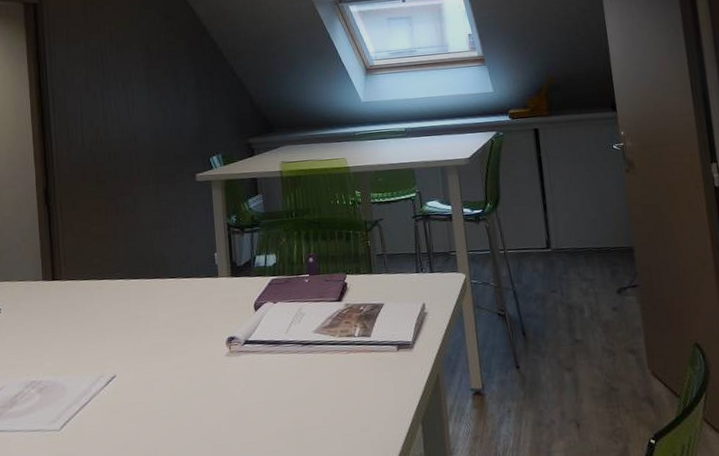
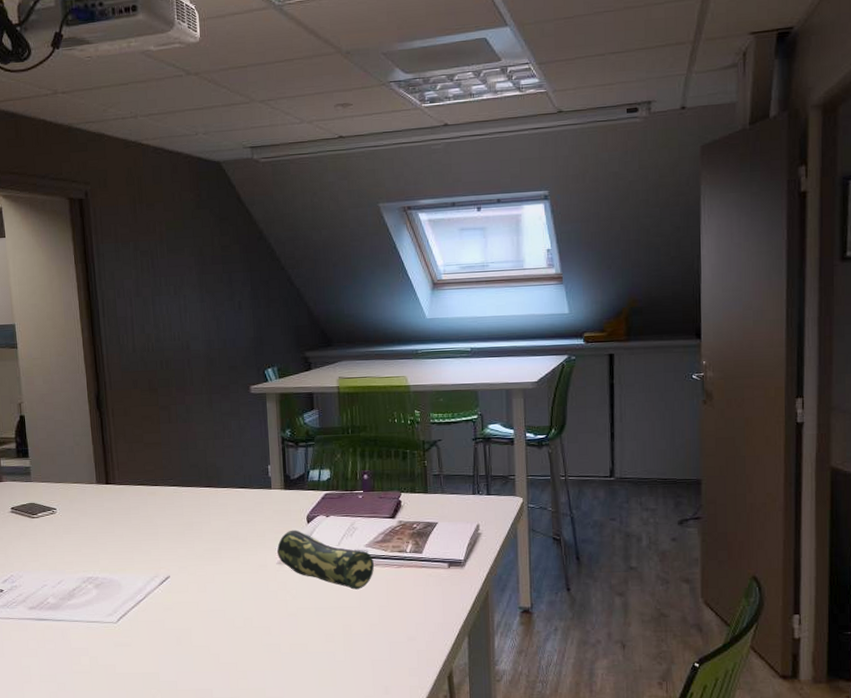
pencil case: none [225,318,324,380] -> present [277,529,375,590]

